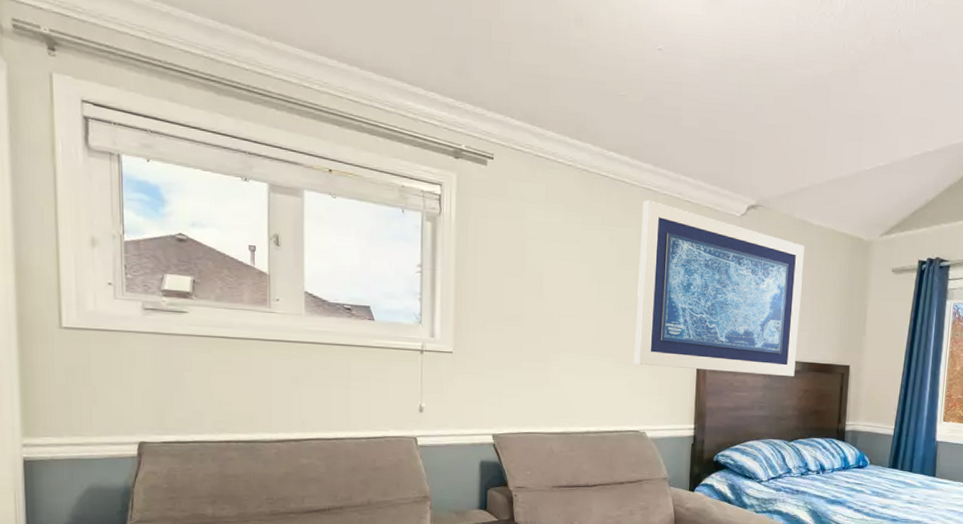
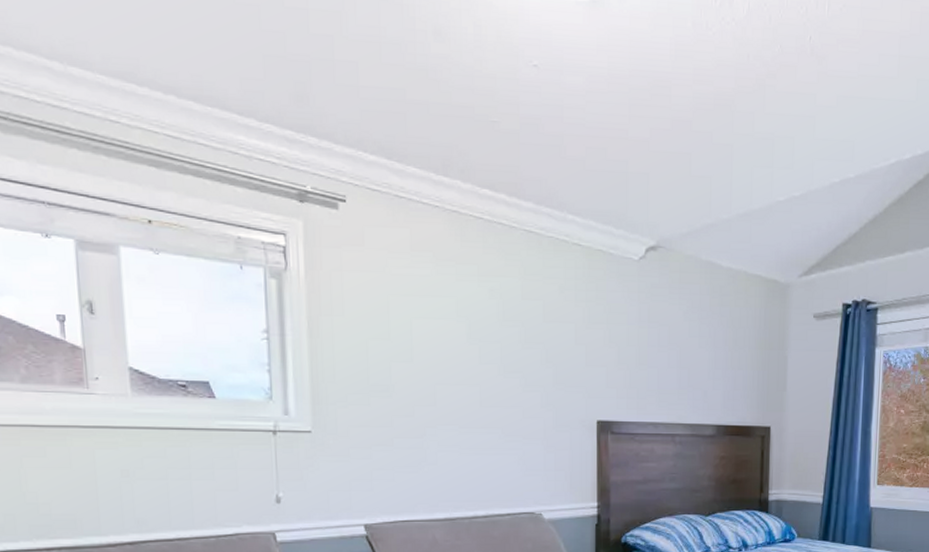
wall art: present [633,200,804,377] -> none [524,244,713,443]

